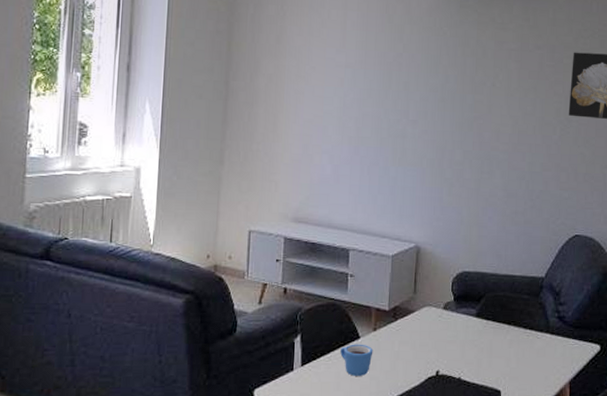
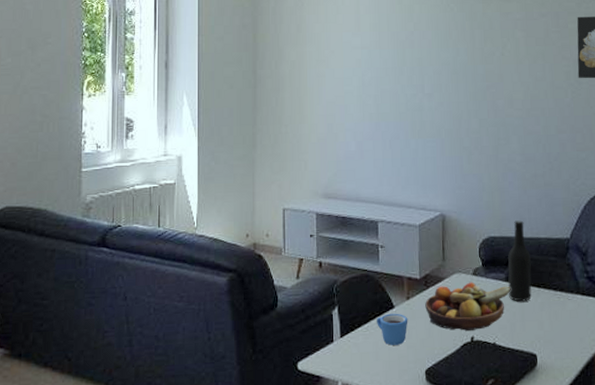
fruit bowl: none [392,316,481,364] -> present [425,282,511,331]
bottle: none [478,256,504,338] -> present [508,220,532,302]

